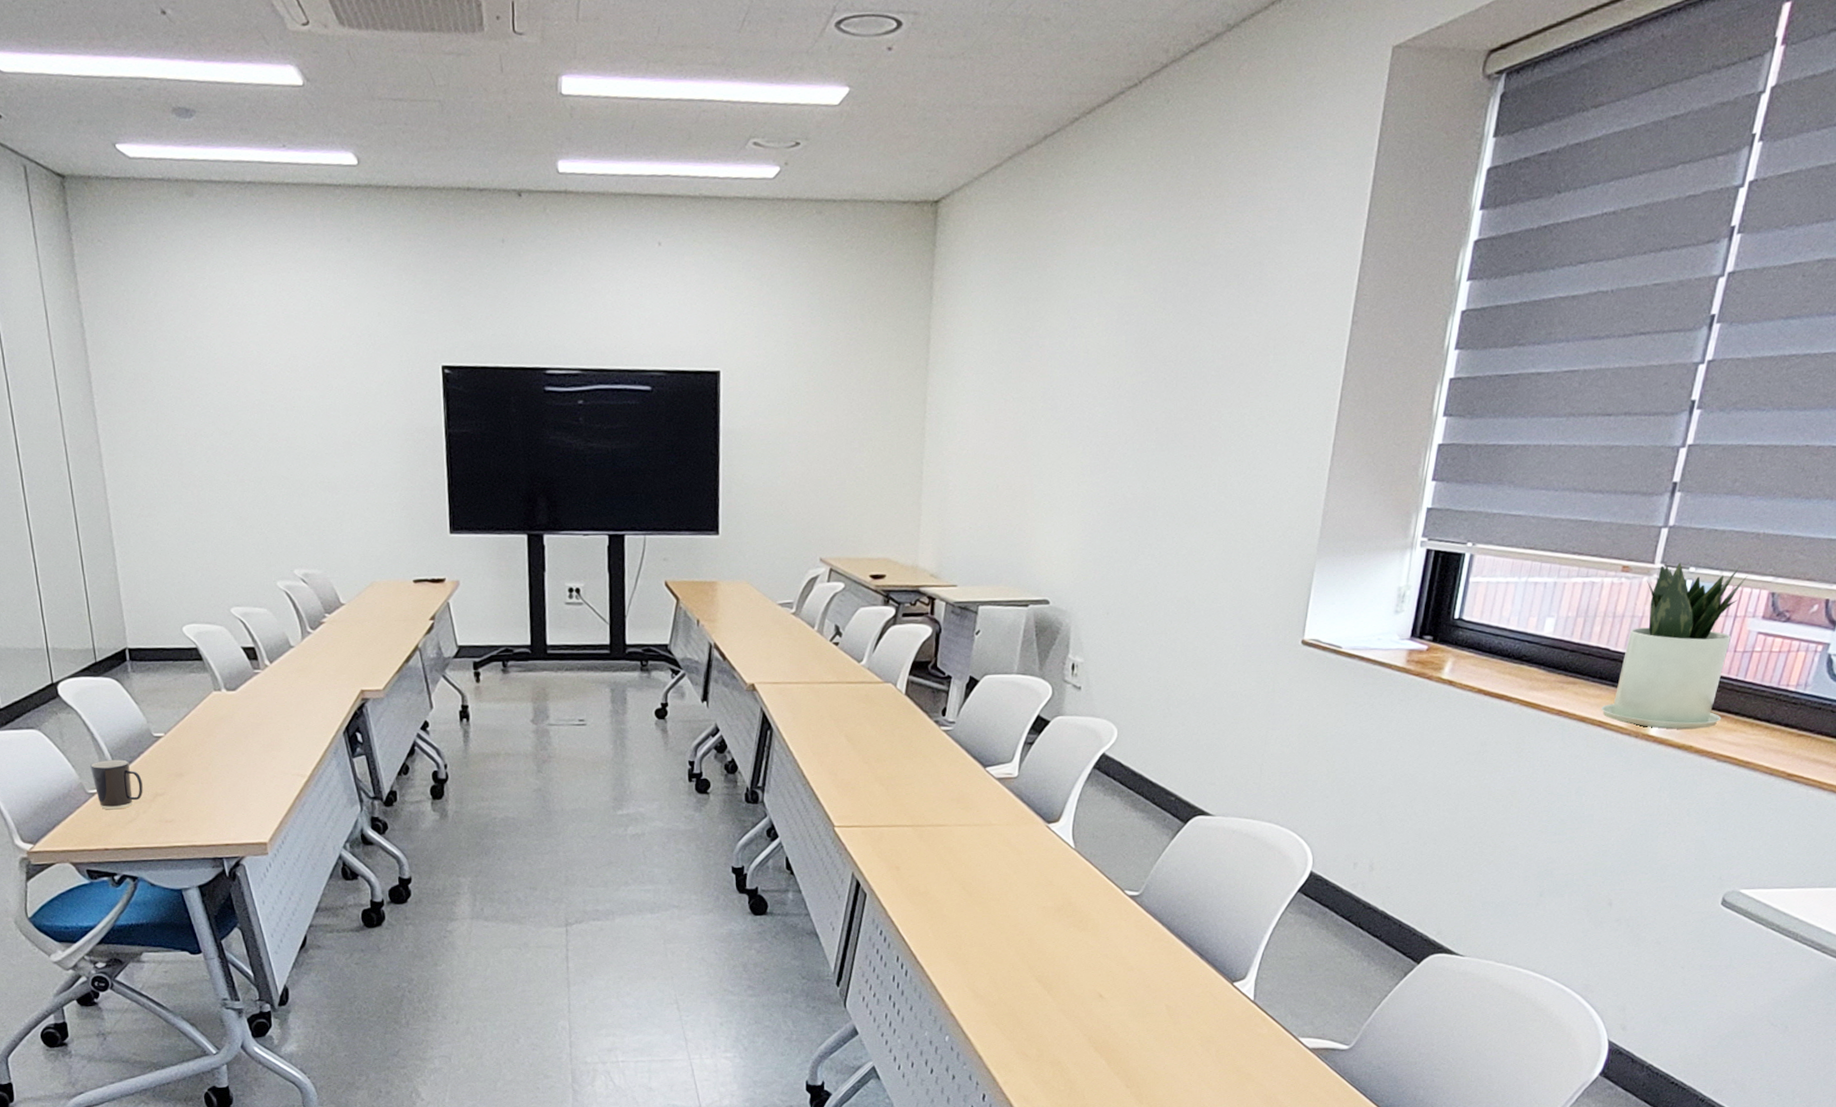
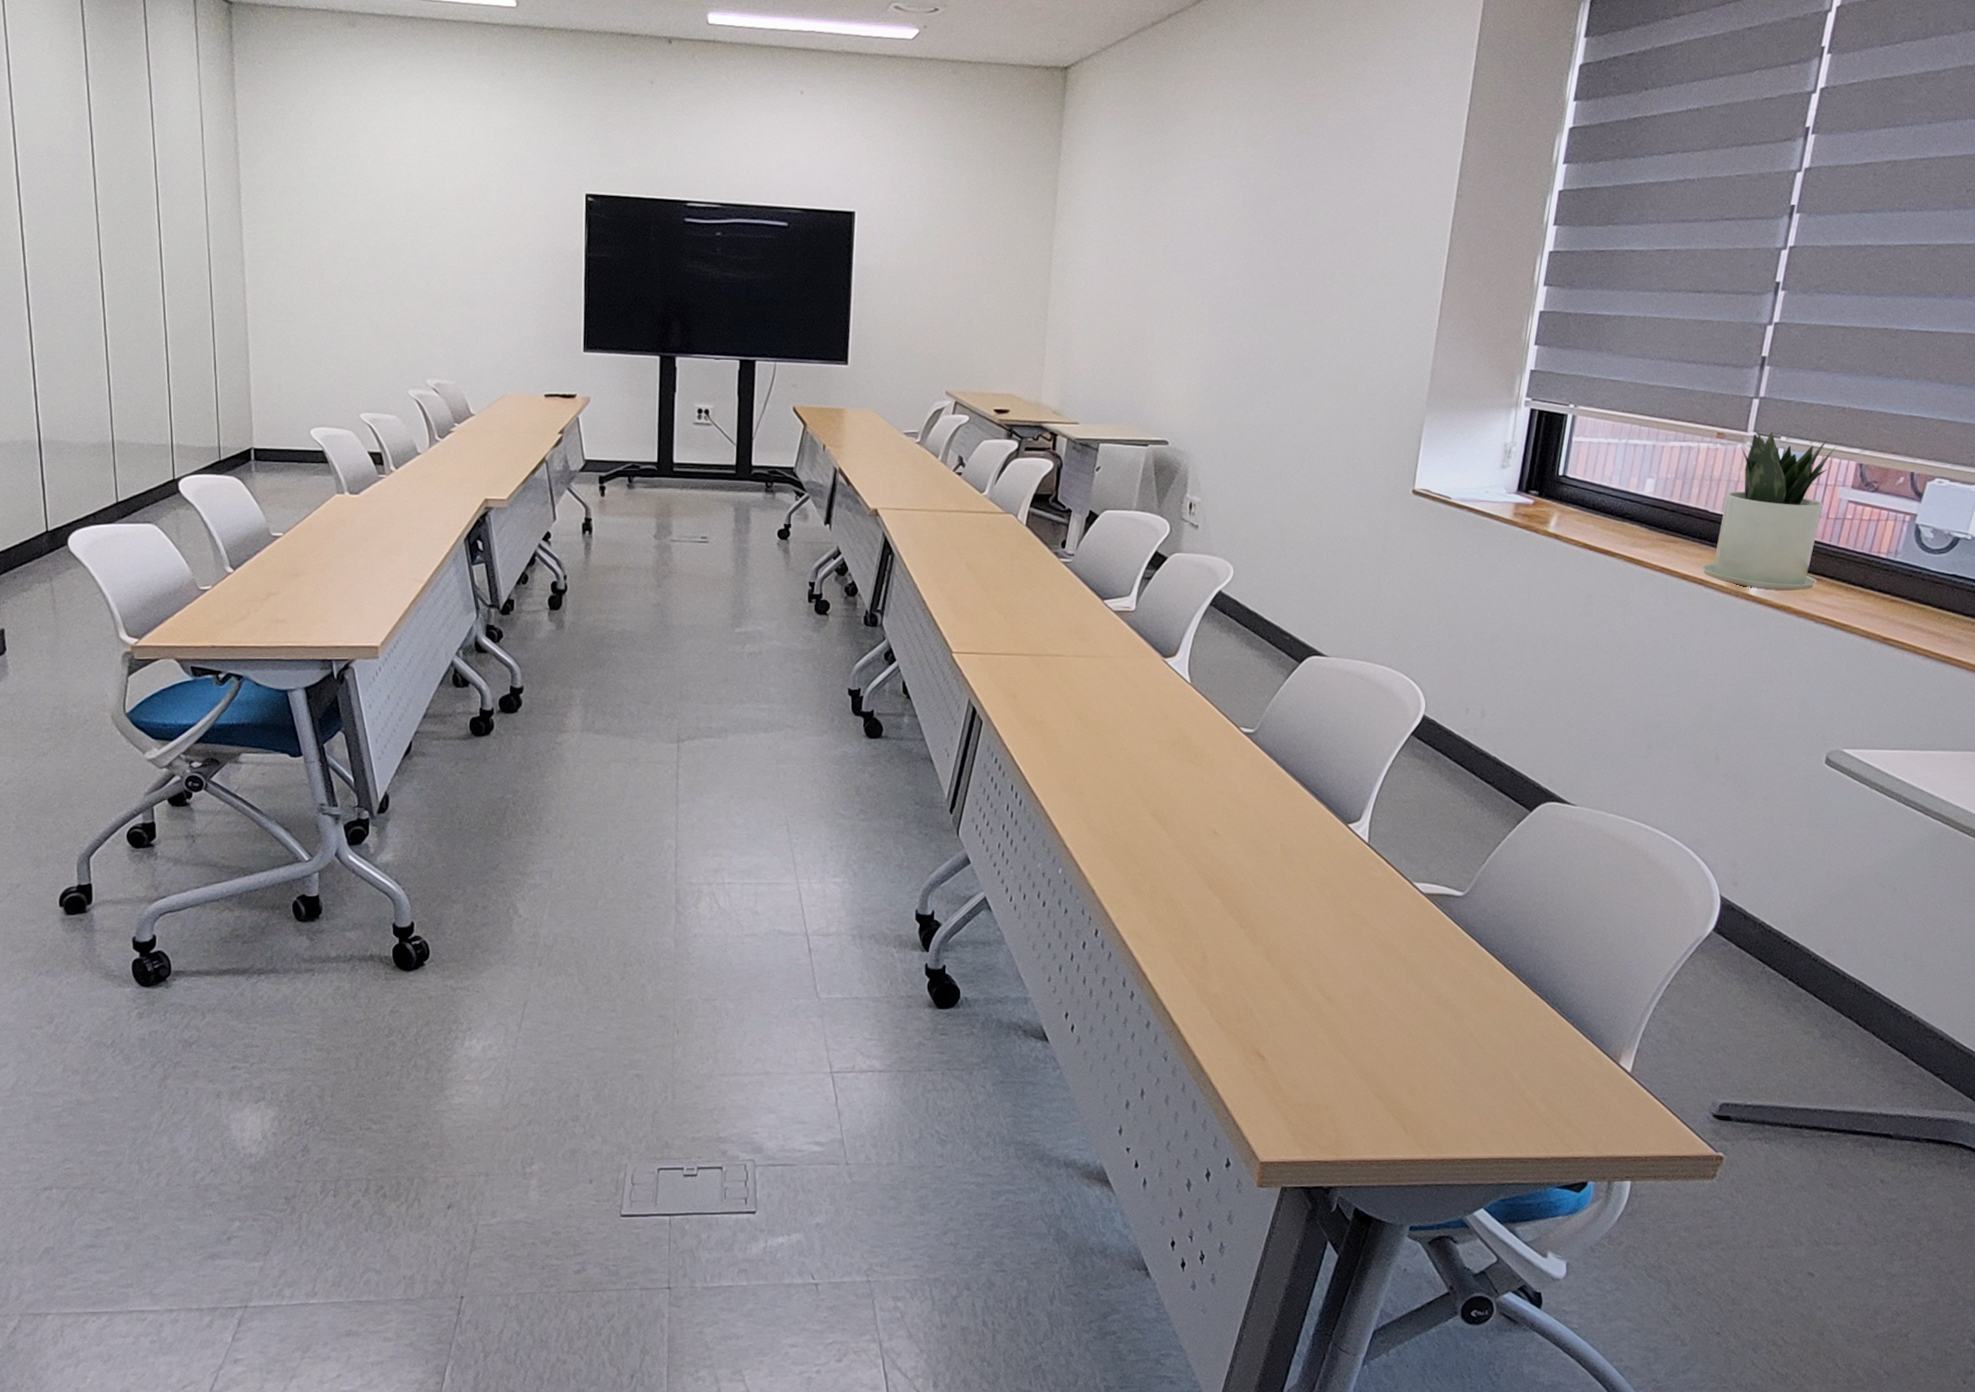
mug: present [89,759,143,810] -> none [204,557,256,607]

